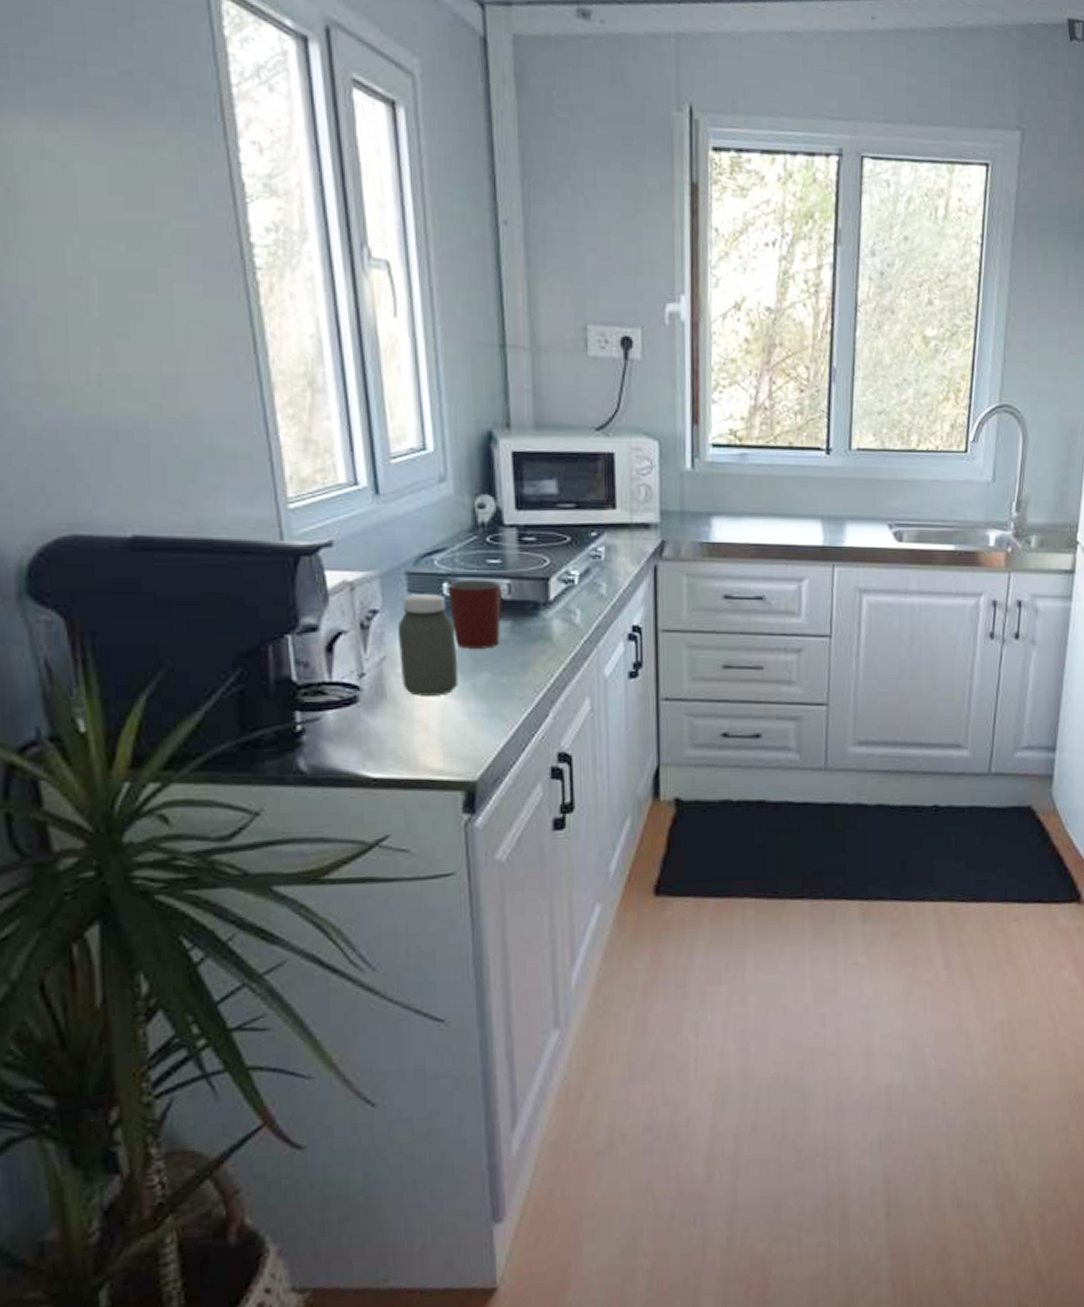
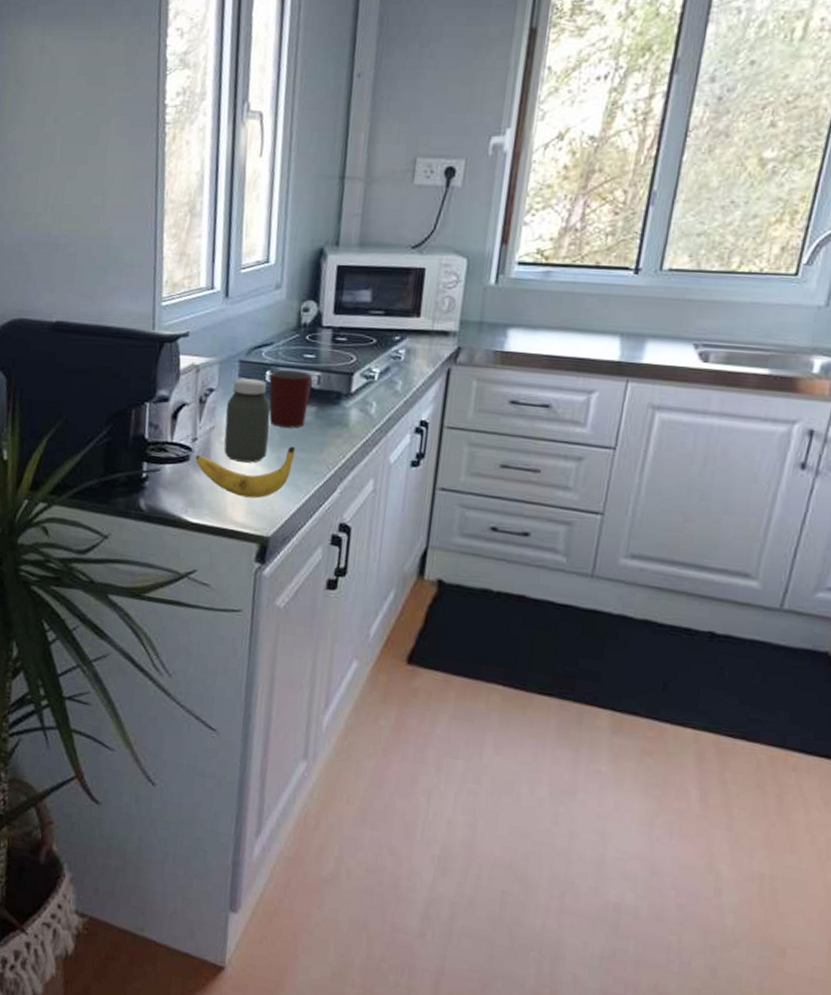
banana: none [367,670,493,738] -> present [195,446,296,499]

